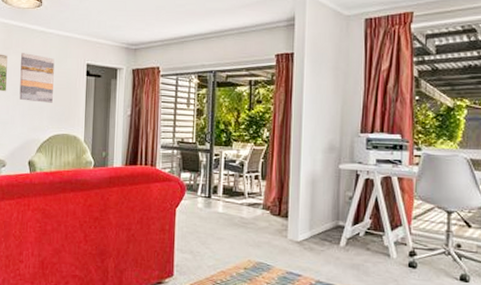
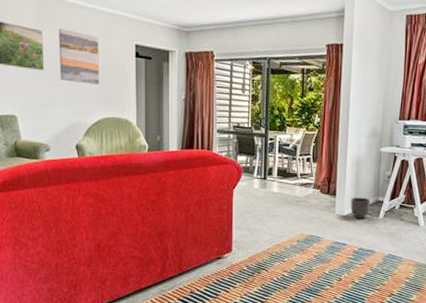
planter: none [305,220,329,246] -> present [350,197,370,219]

